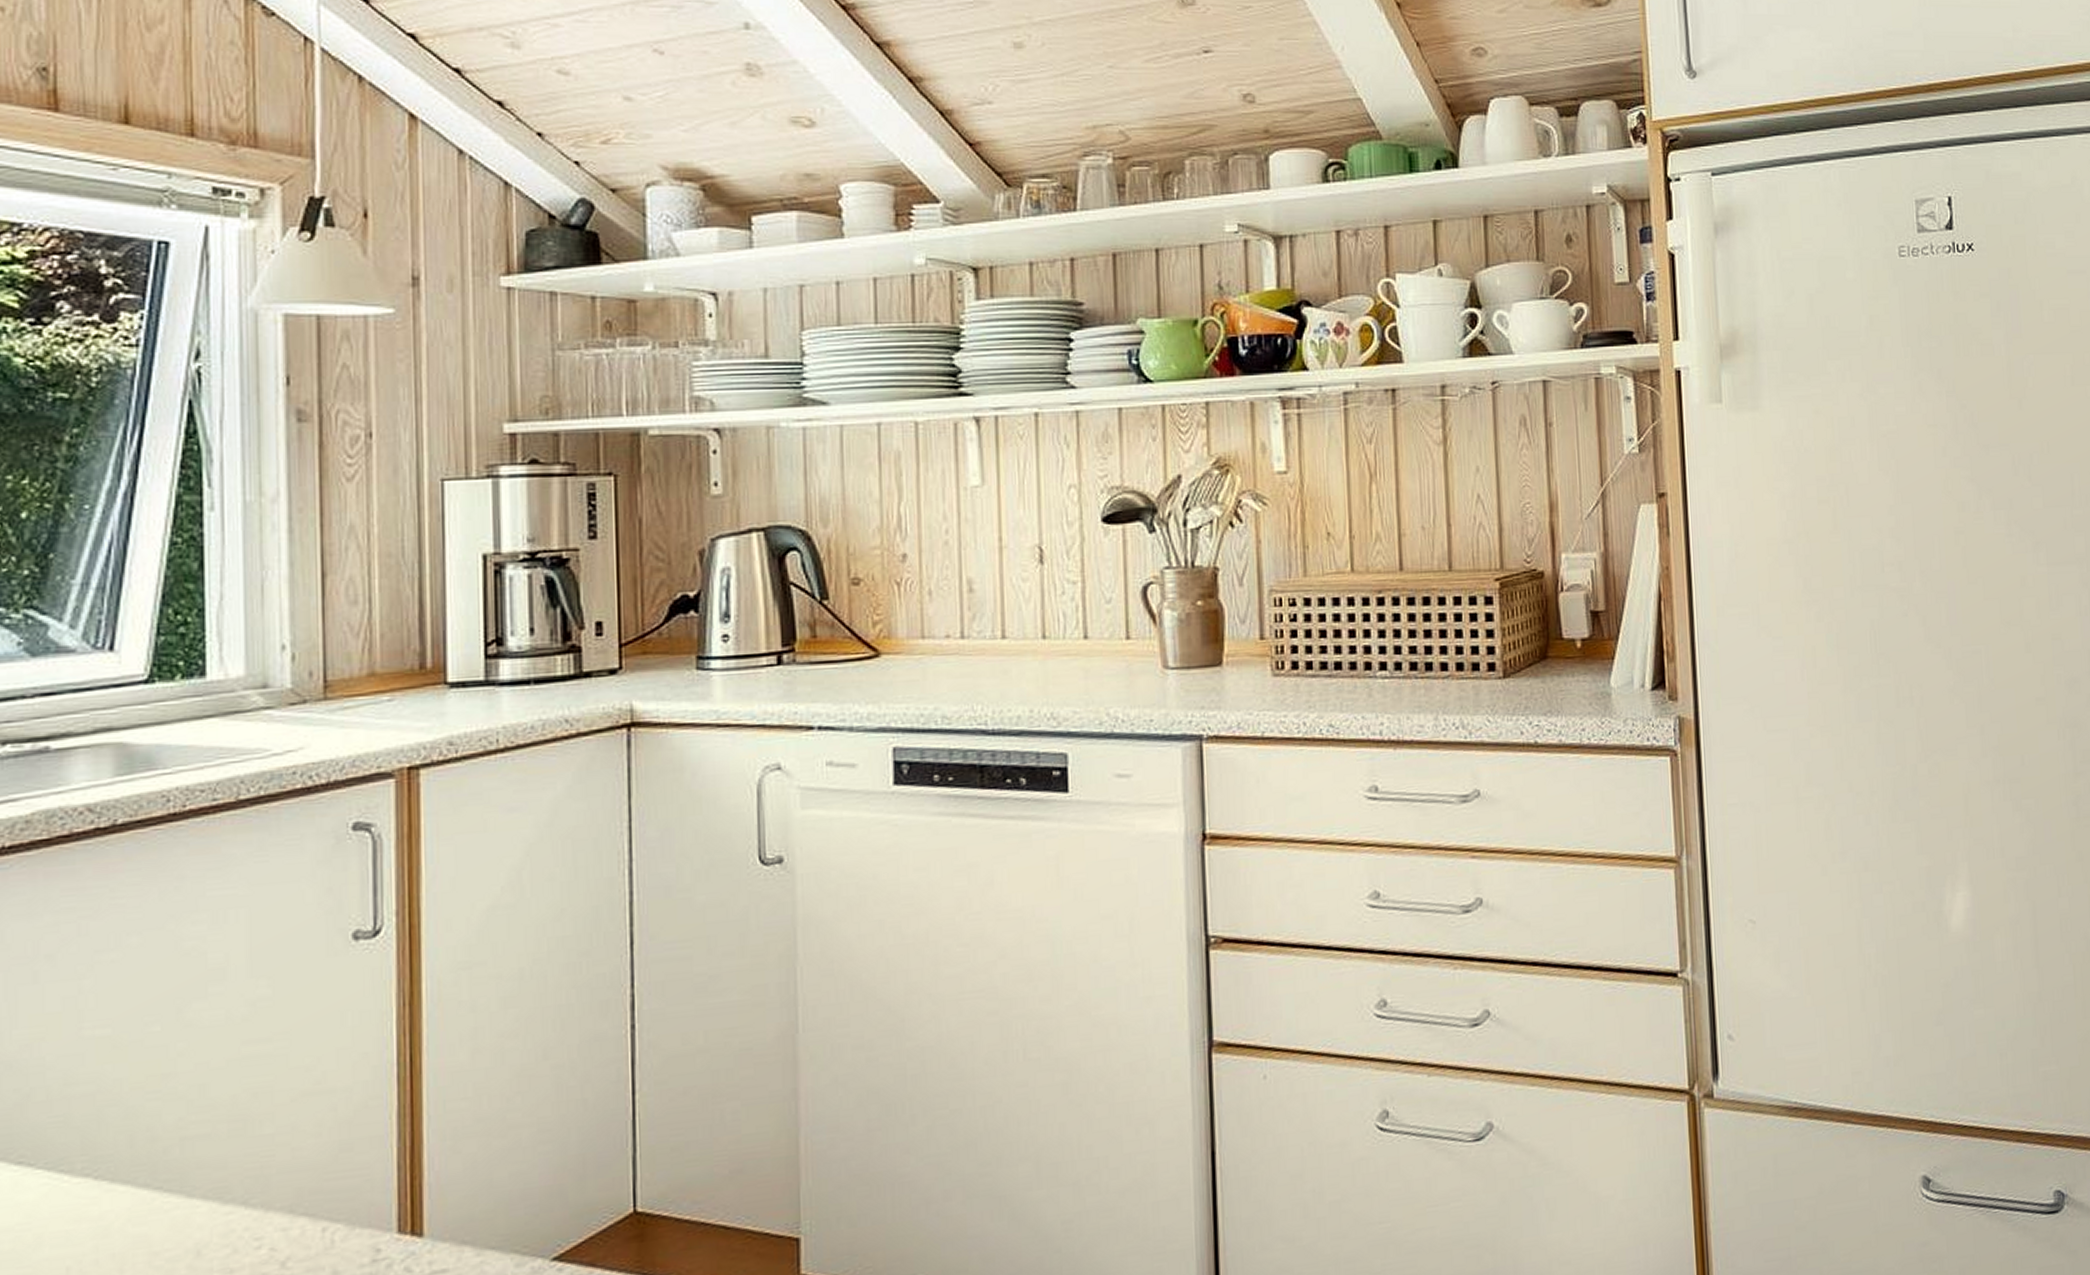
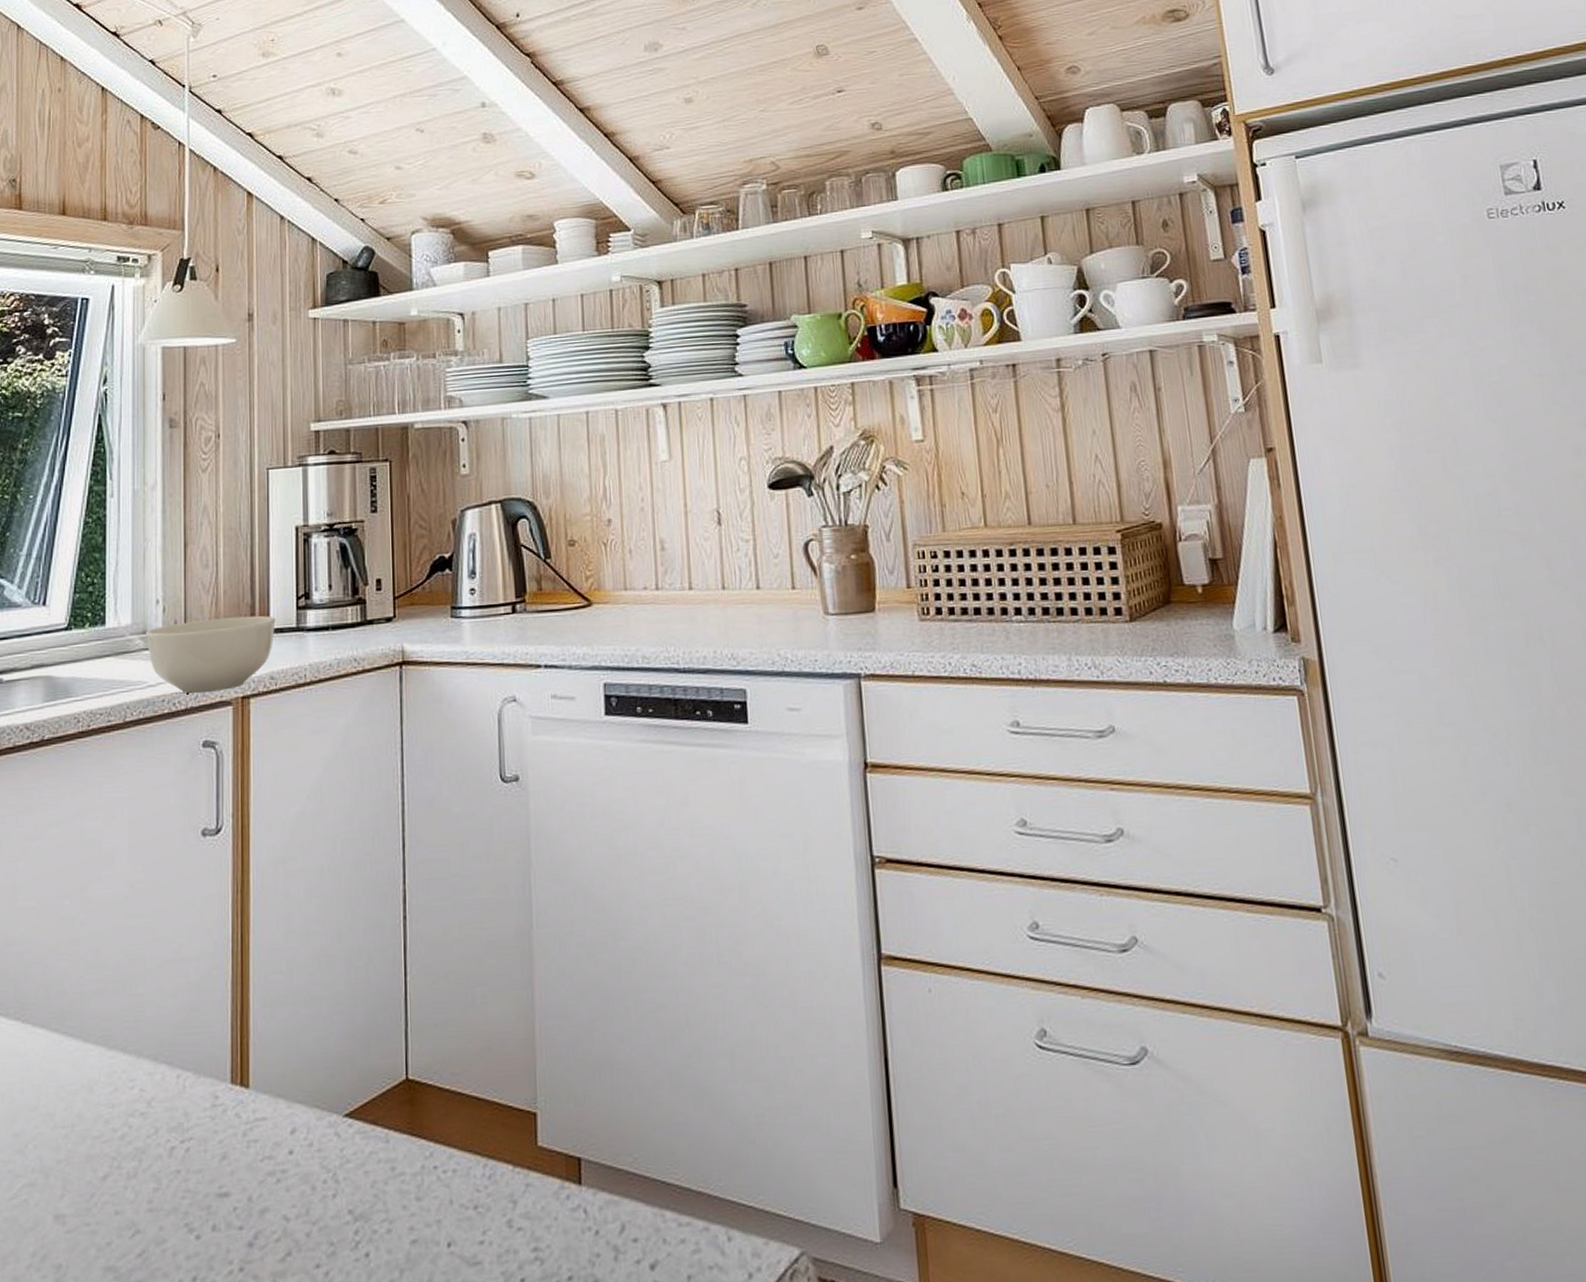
bowl: none [266,665,456,765] -> present [145,615,276,694]

